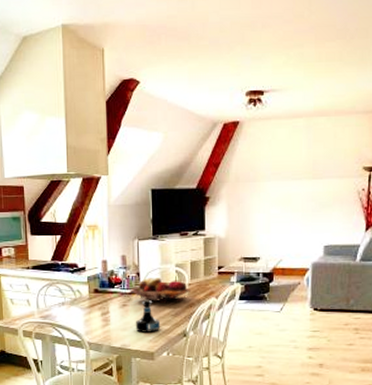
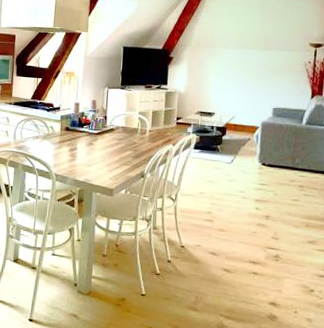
fruit basket: present [131,278,192,303] -> none [97,121,152,146]
tequila bottle: present [135,299,161,333] -> none [98,140,122,171]

